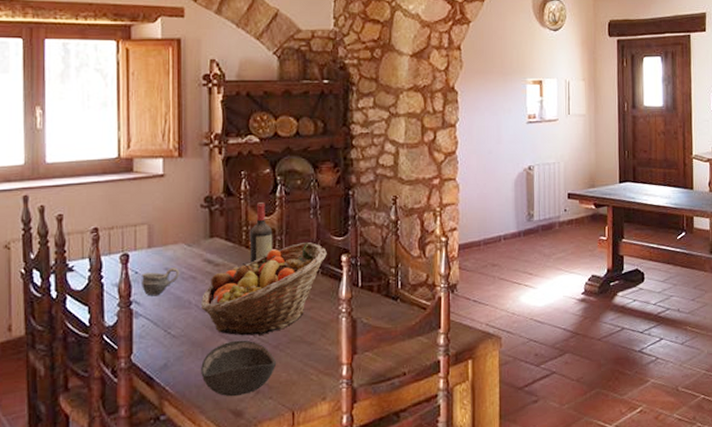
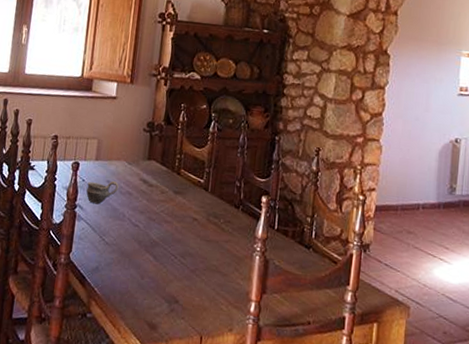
fruit basket: present [201,241,328,336] -> none [133,178,250,258]
bowl: present [201,340,277,397] -> none [125,257,192,310]
wine bottle: present [249,202,273,263] -> none [180,134,203,189]

